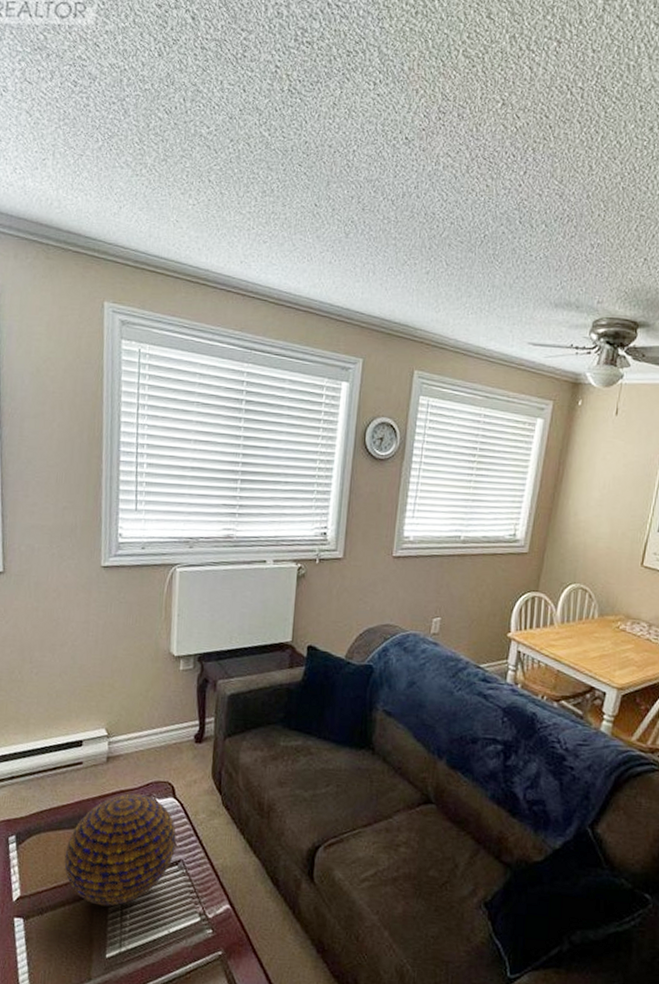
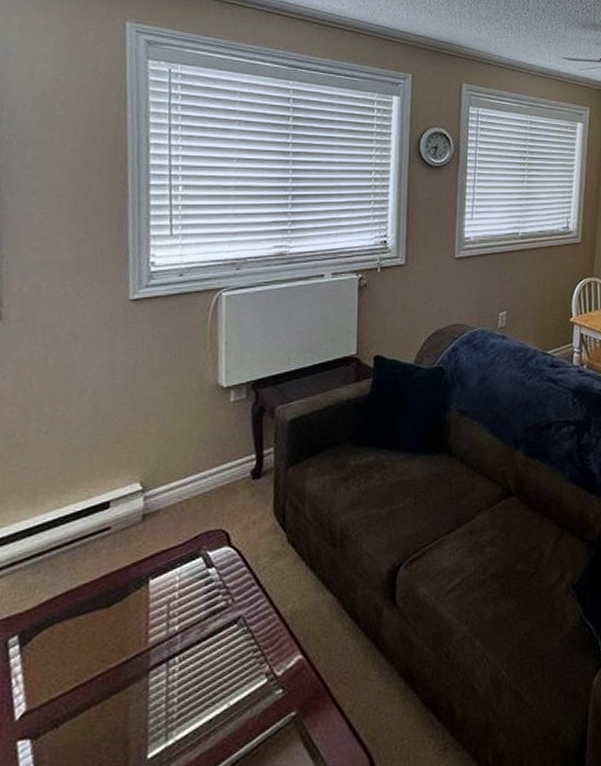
decorative orb: present [64,793,177,907] -> none [88,550,234,697]

